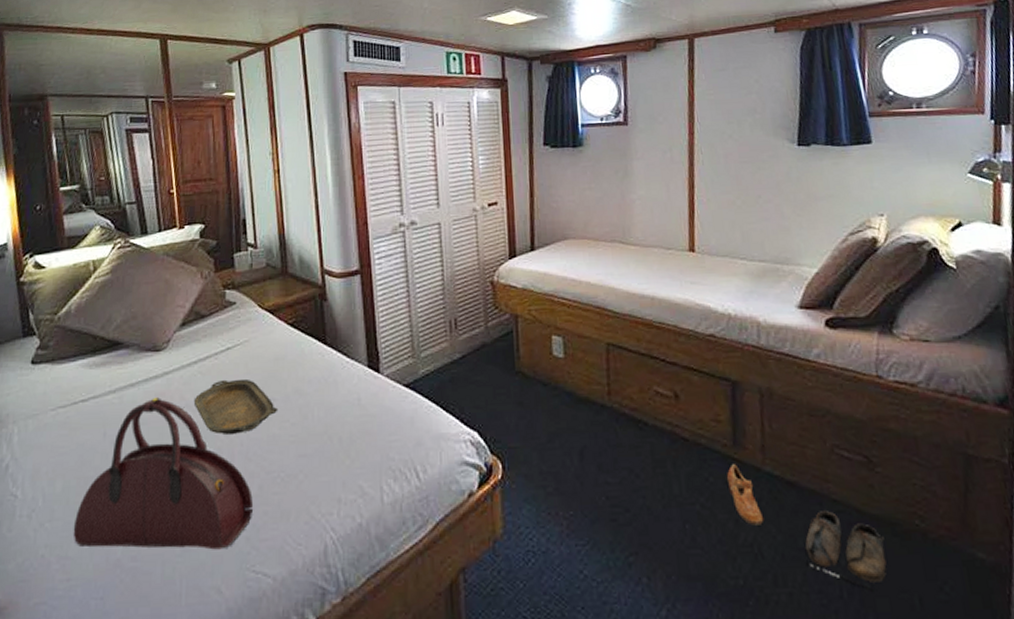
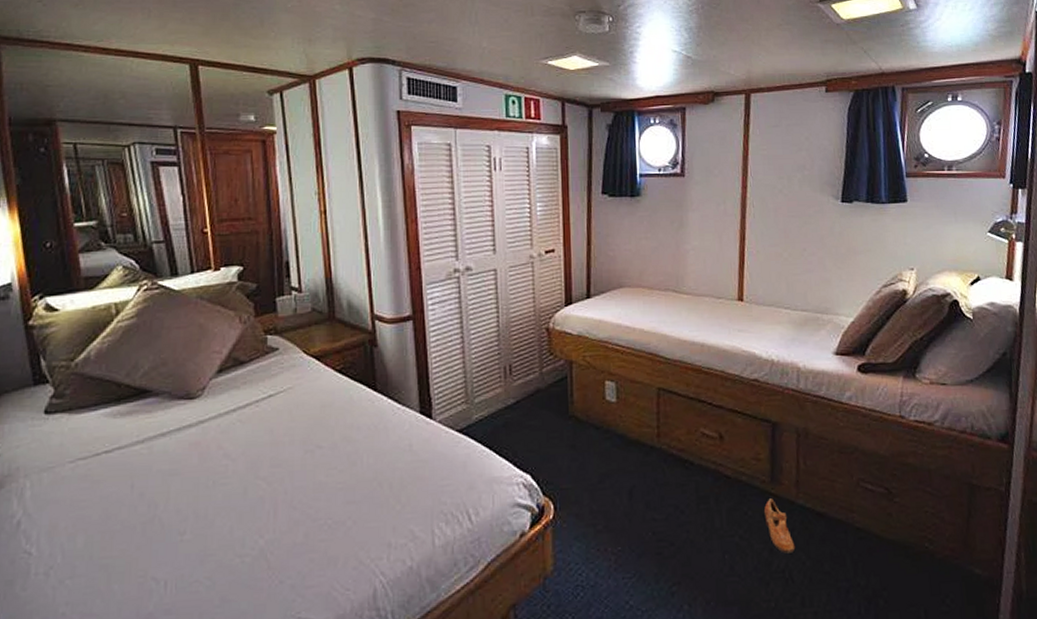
handbag: present [73,397,253,550] -> none [98,447,298,603]
serving tray: present [193,379,278,434] -> none [232,426,325,483]
shoe: present [805,511,887,591] -> none [831,538,899,607]

